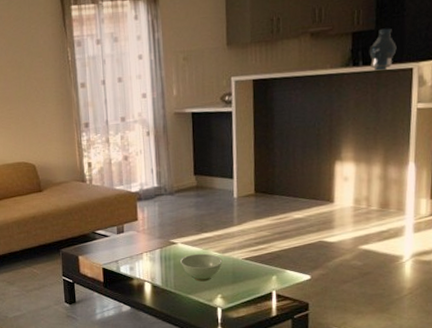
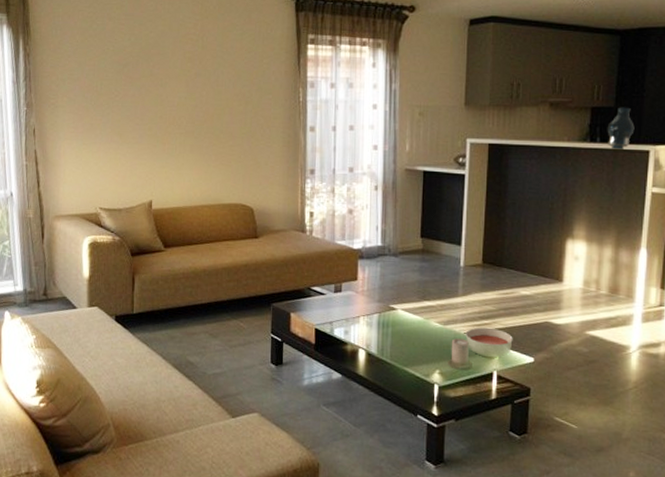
bowl: present [180,253,223,282] -> none [399,322,444,354]
candle: none [227,264,252,294] -> present [447,338,472,371]
bowl: none [243,251,289,280] -> present [465,327,513,359]

